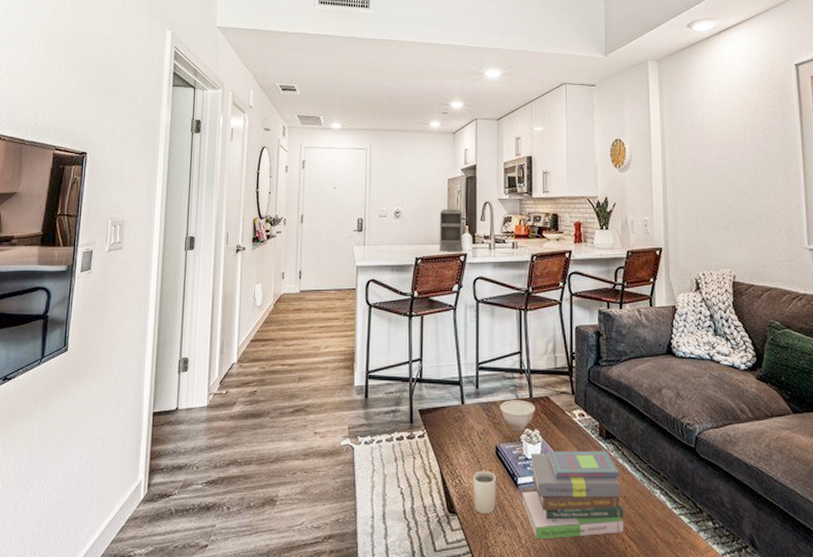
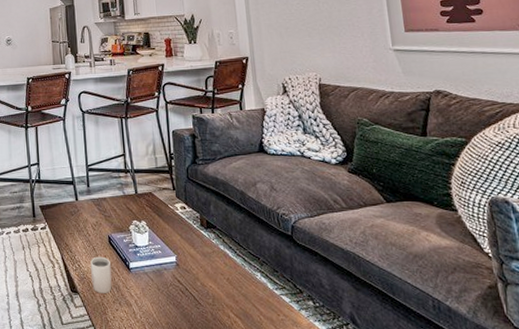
speaker: present [439,209,463,252] -> none [44,34,67,72]
bowl: present [500,400,535,432] -> none [109,196,141,223]
books: present [521,450,624,540] -> none [134,238,229,316]

